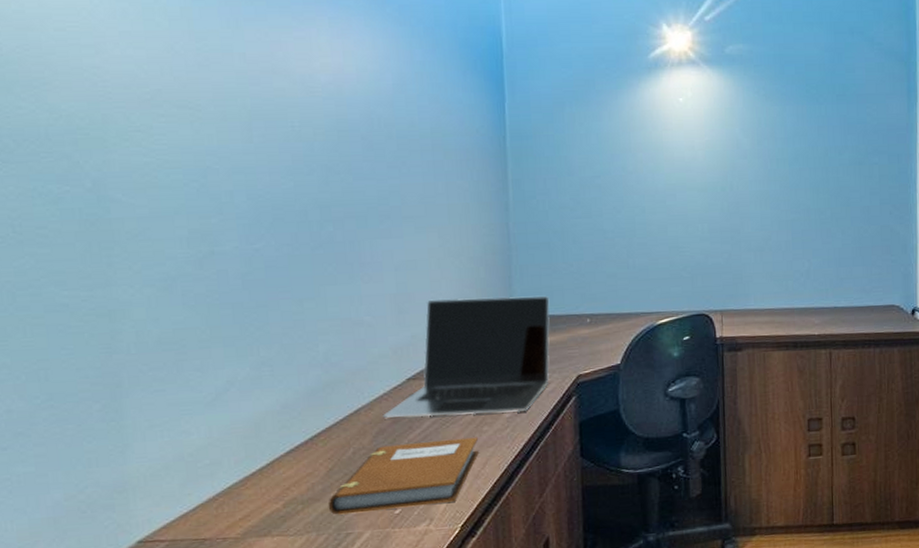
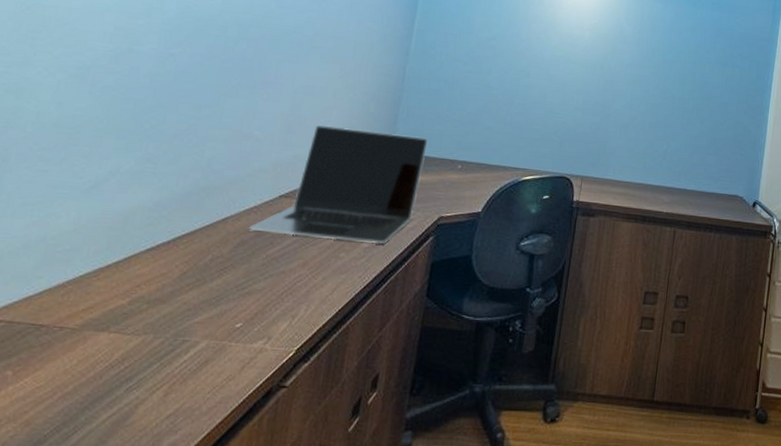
notebook: present [328,437,479,515] -> none [172,257,333,323]

